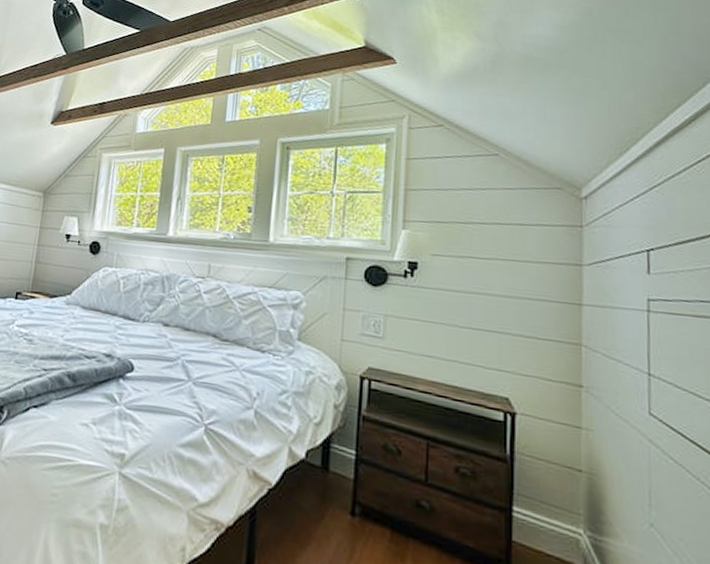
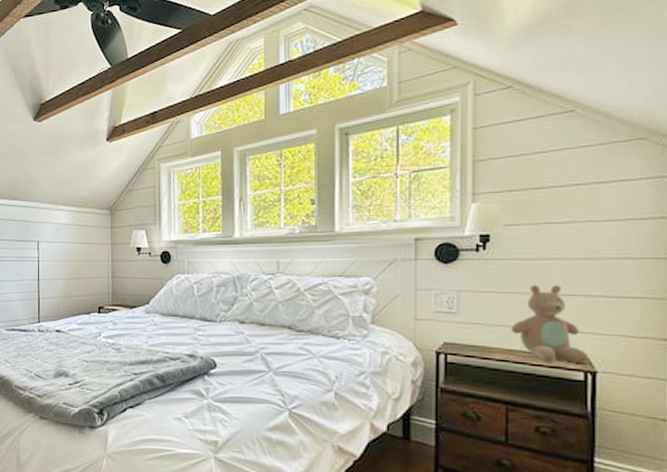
teddy bear: none [434,317,508,403] -> present [510,285,588,363]

